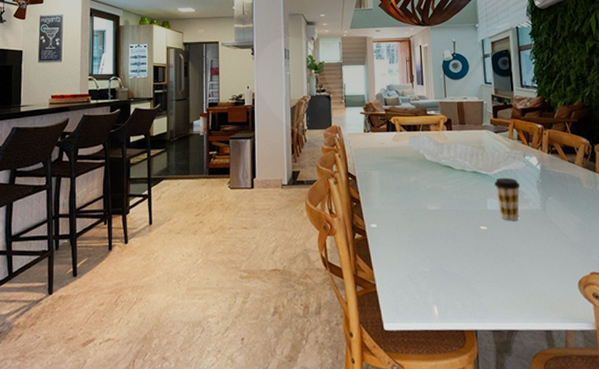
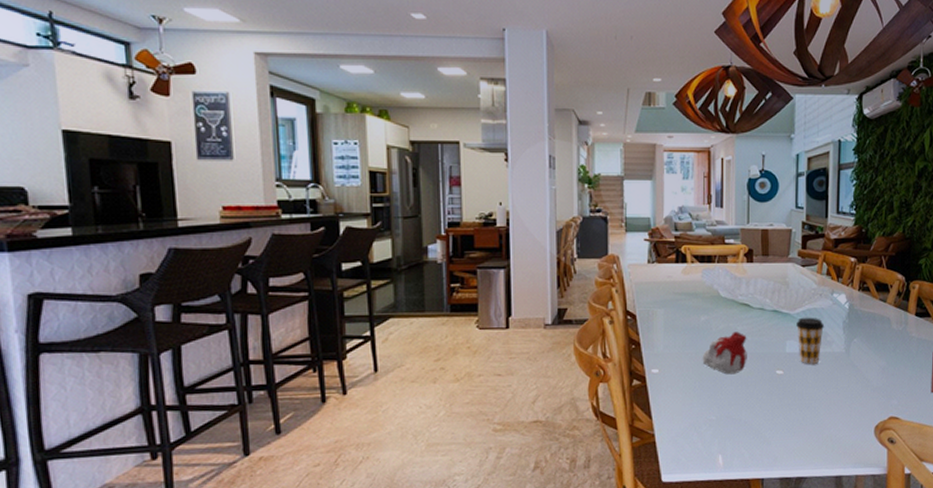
candle: none [413,190,453,230] -> present [702,331,747,375]

